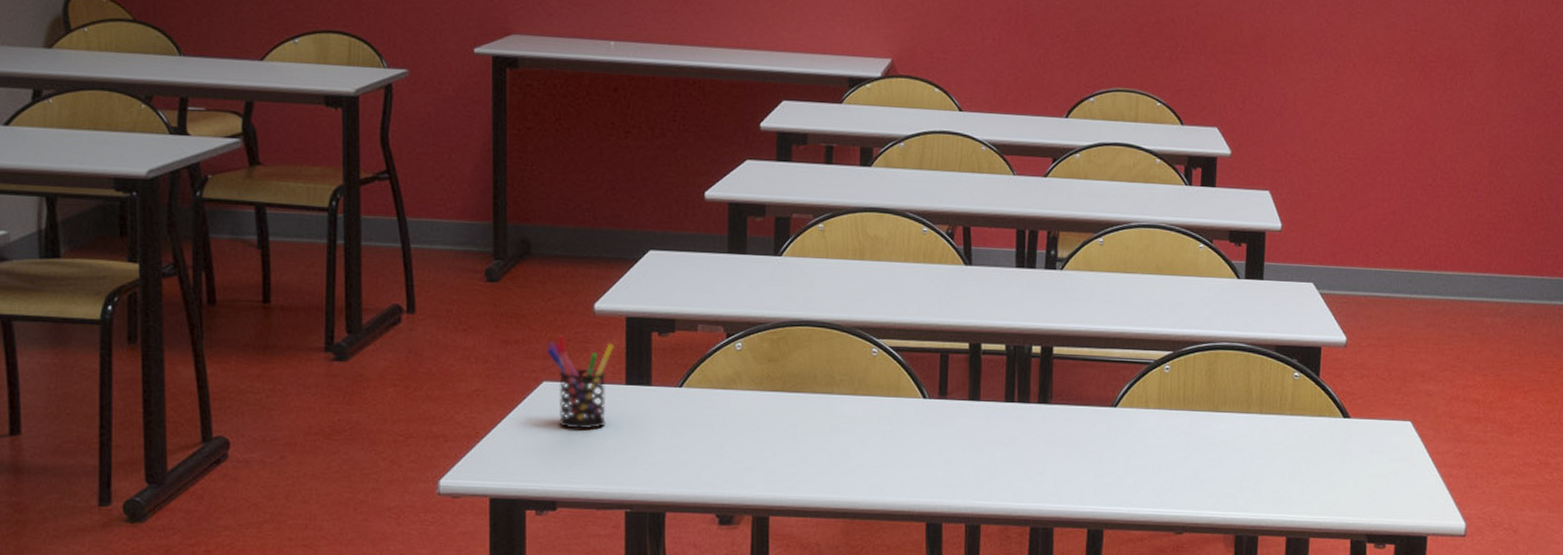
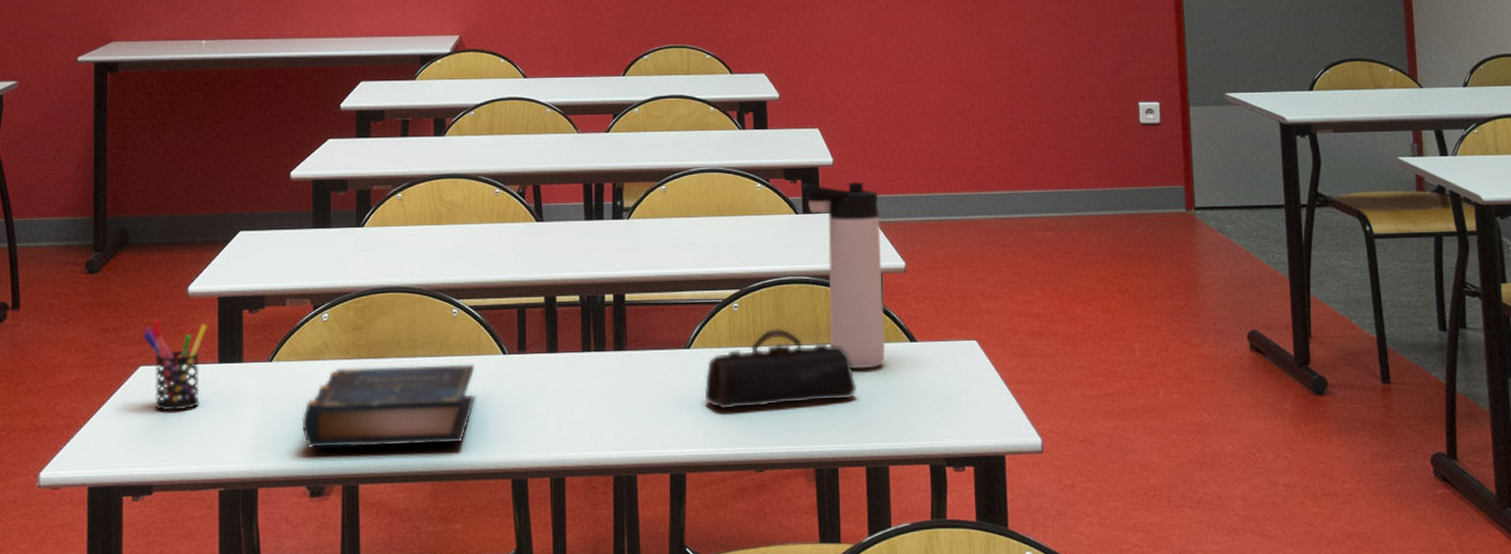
book: none [711,399,893,482] -> present [301,364,475,448]
pencil case: none [1128,393,1285,471] -> present [704,328,858,410]
thermos bottle: none [1245,248,1325,441] -> present [801,181,885,369]

